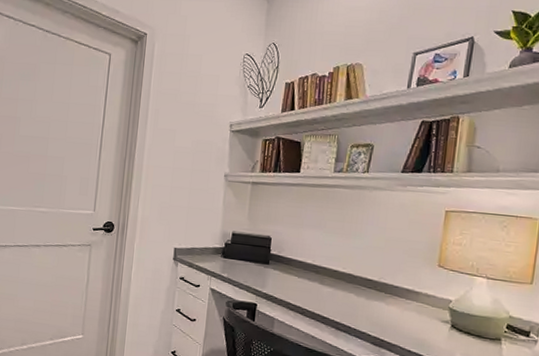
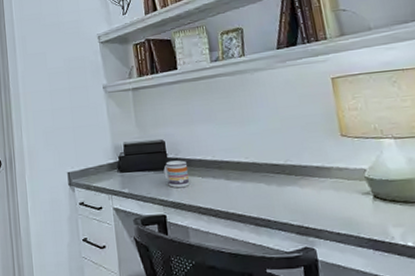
mug: none [264,257,288,283] -> present [163,160,190,188]

